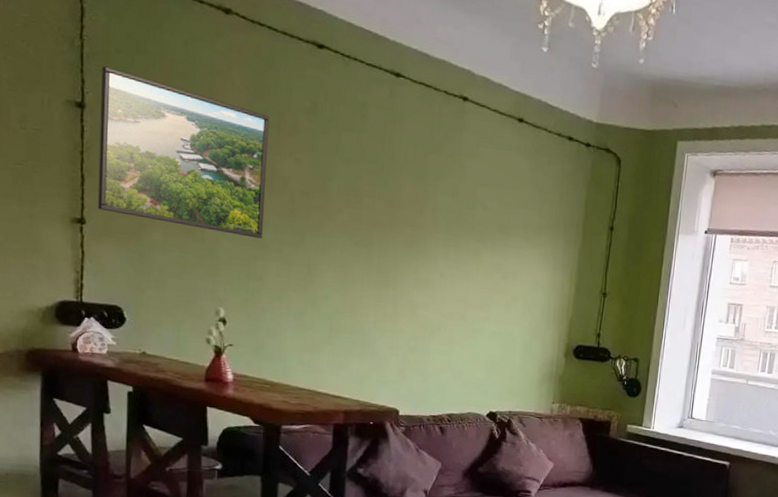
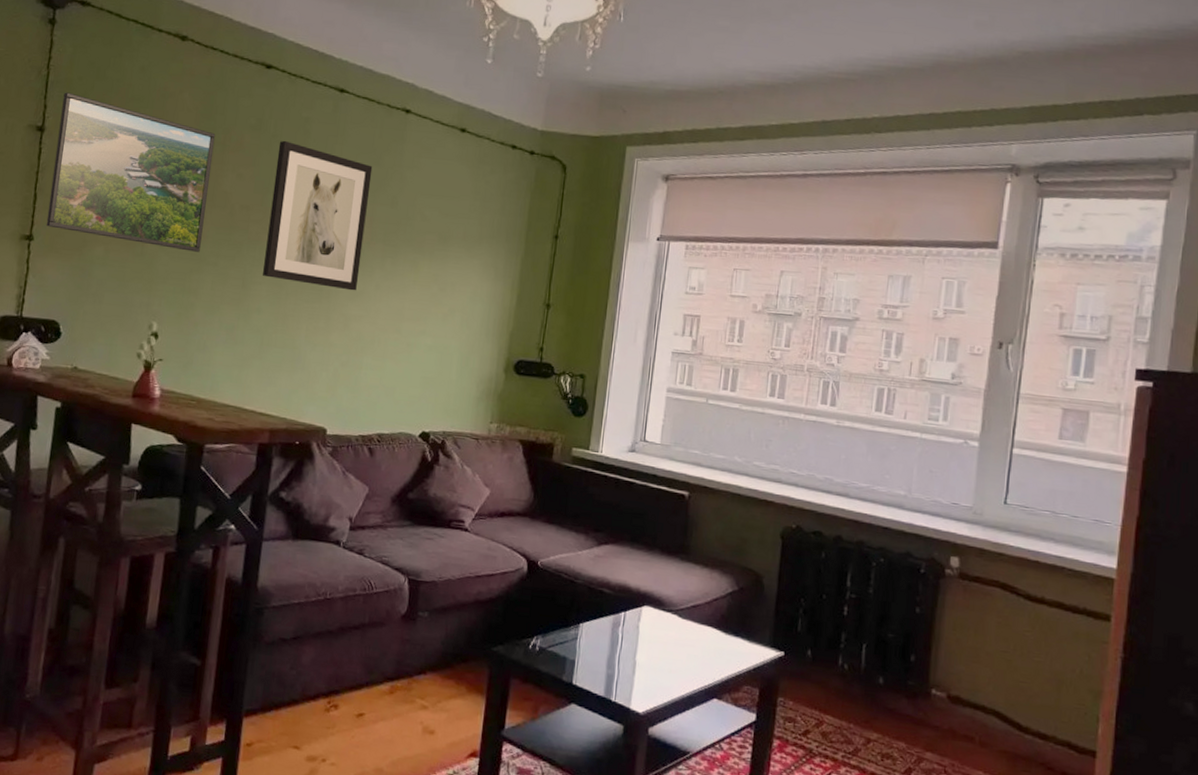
wall art: none [327,125,433,279] -> present [262,140,373,291]

